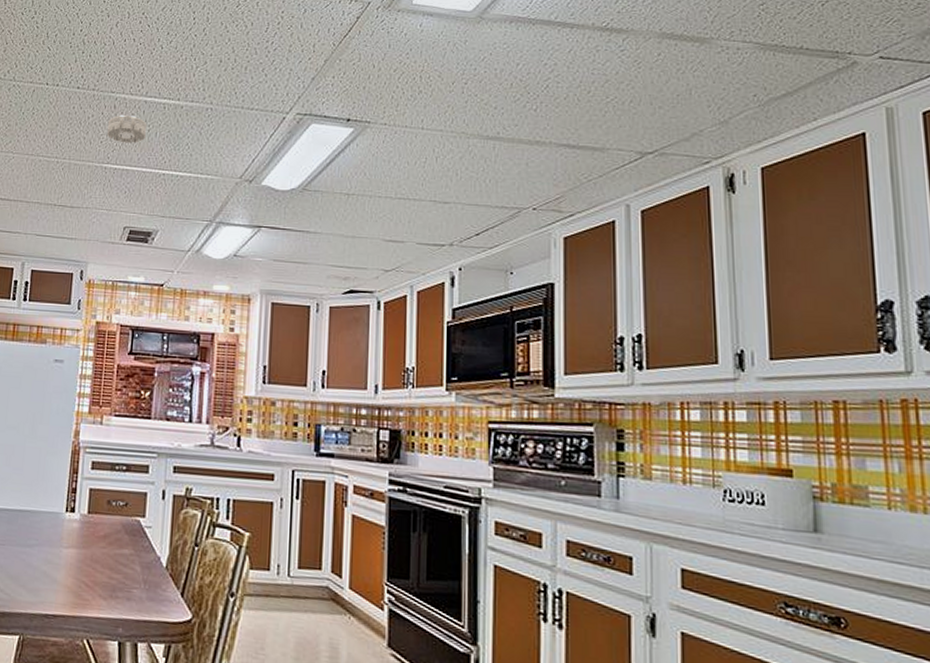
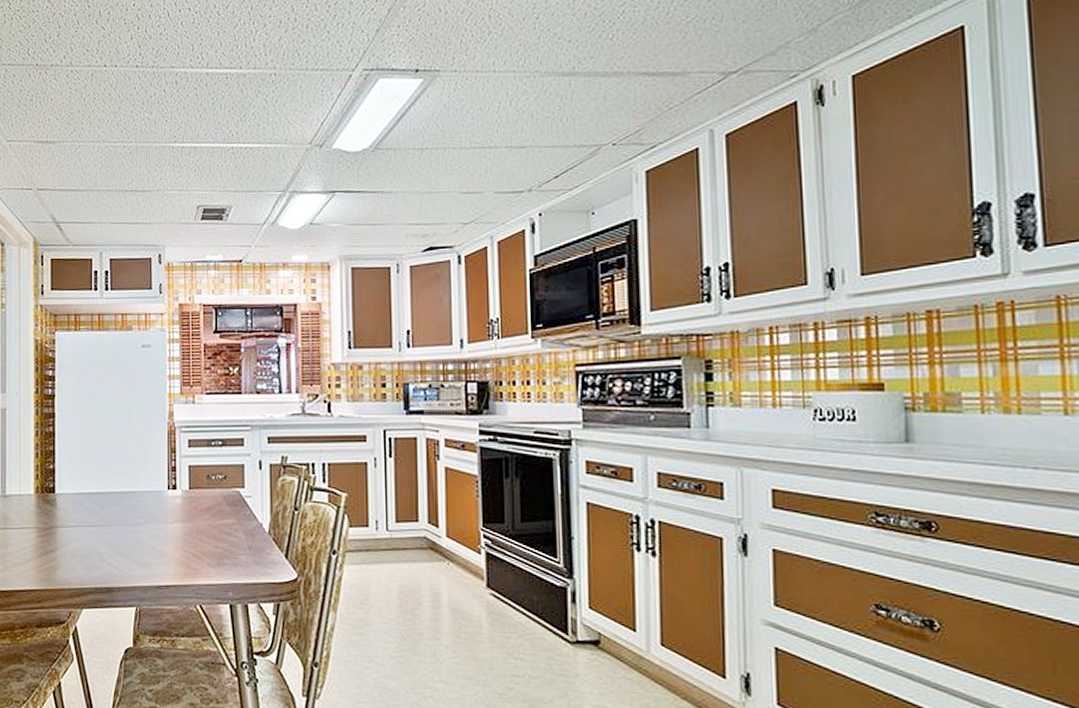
smoke detector: present [106,114,146,143] -> none [170,89,210,120]

